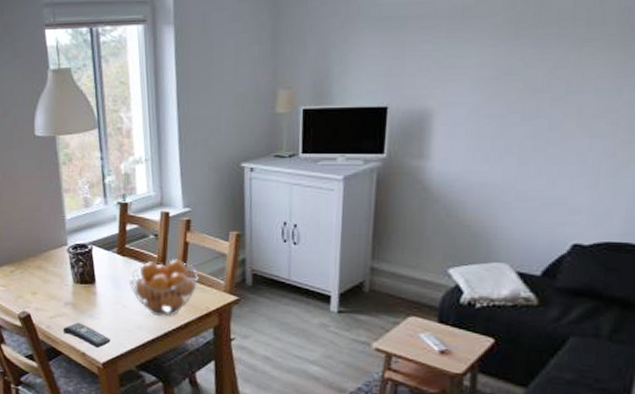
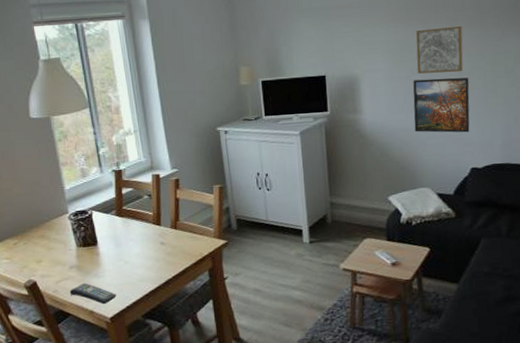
fruit basket: present [128,259,199,317] -> none [128,214,191,267]
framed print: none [499,120,593,197] -> present [413,77,470,133]
wall art: none [516,47,596,113] -> present [416,25,464,74]

